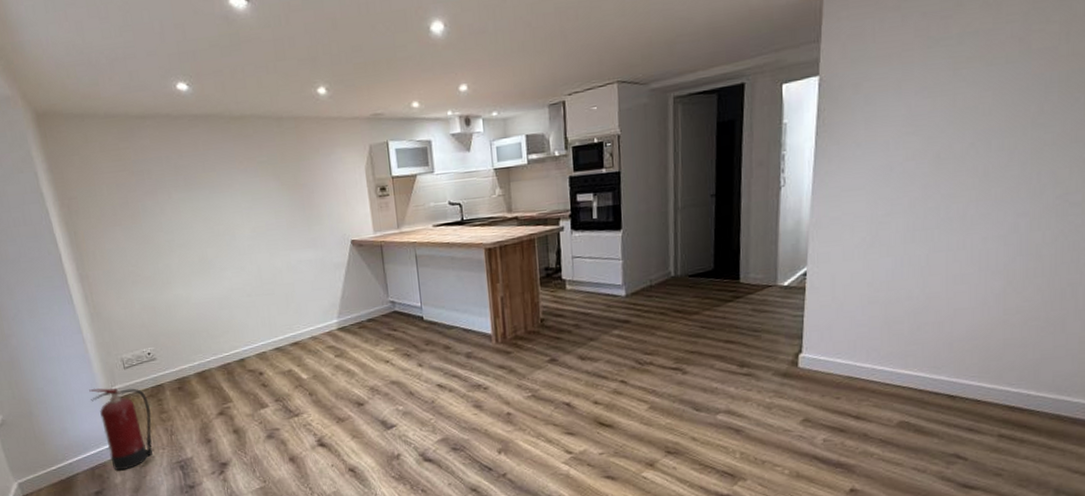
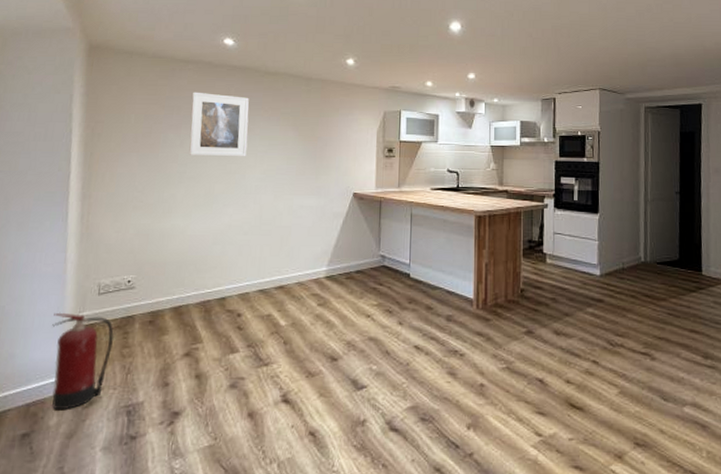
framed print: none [159,149,232,222] -> present [189,92,249,157]

